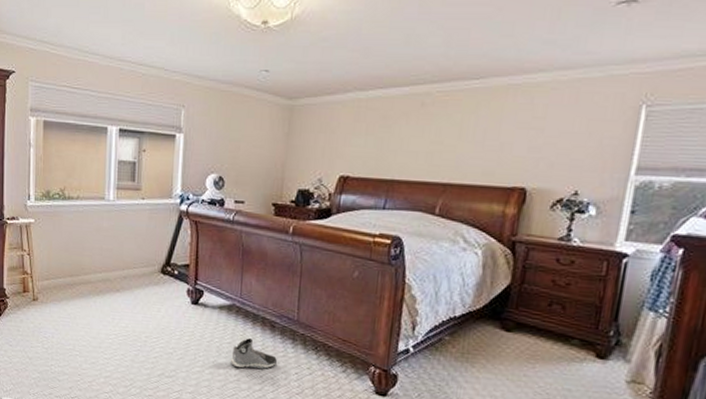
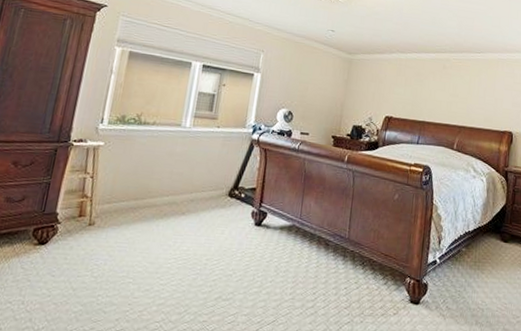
sneaker: present [231,338,277,370] -> none [287,257,329,287]

